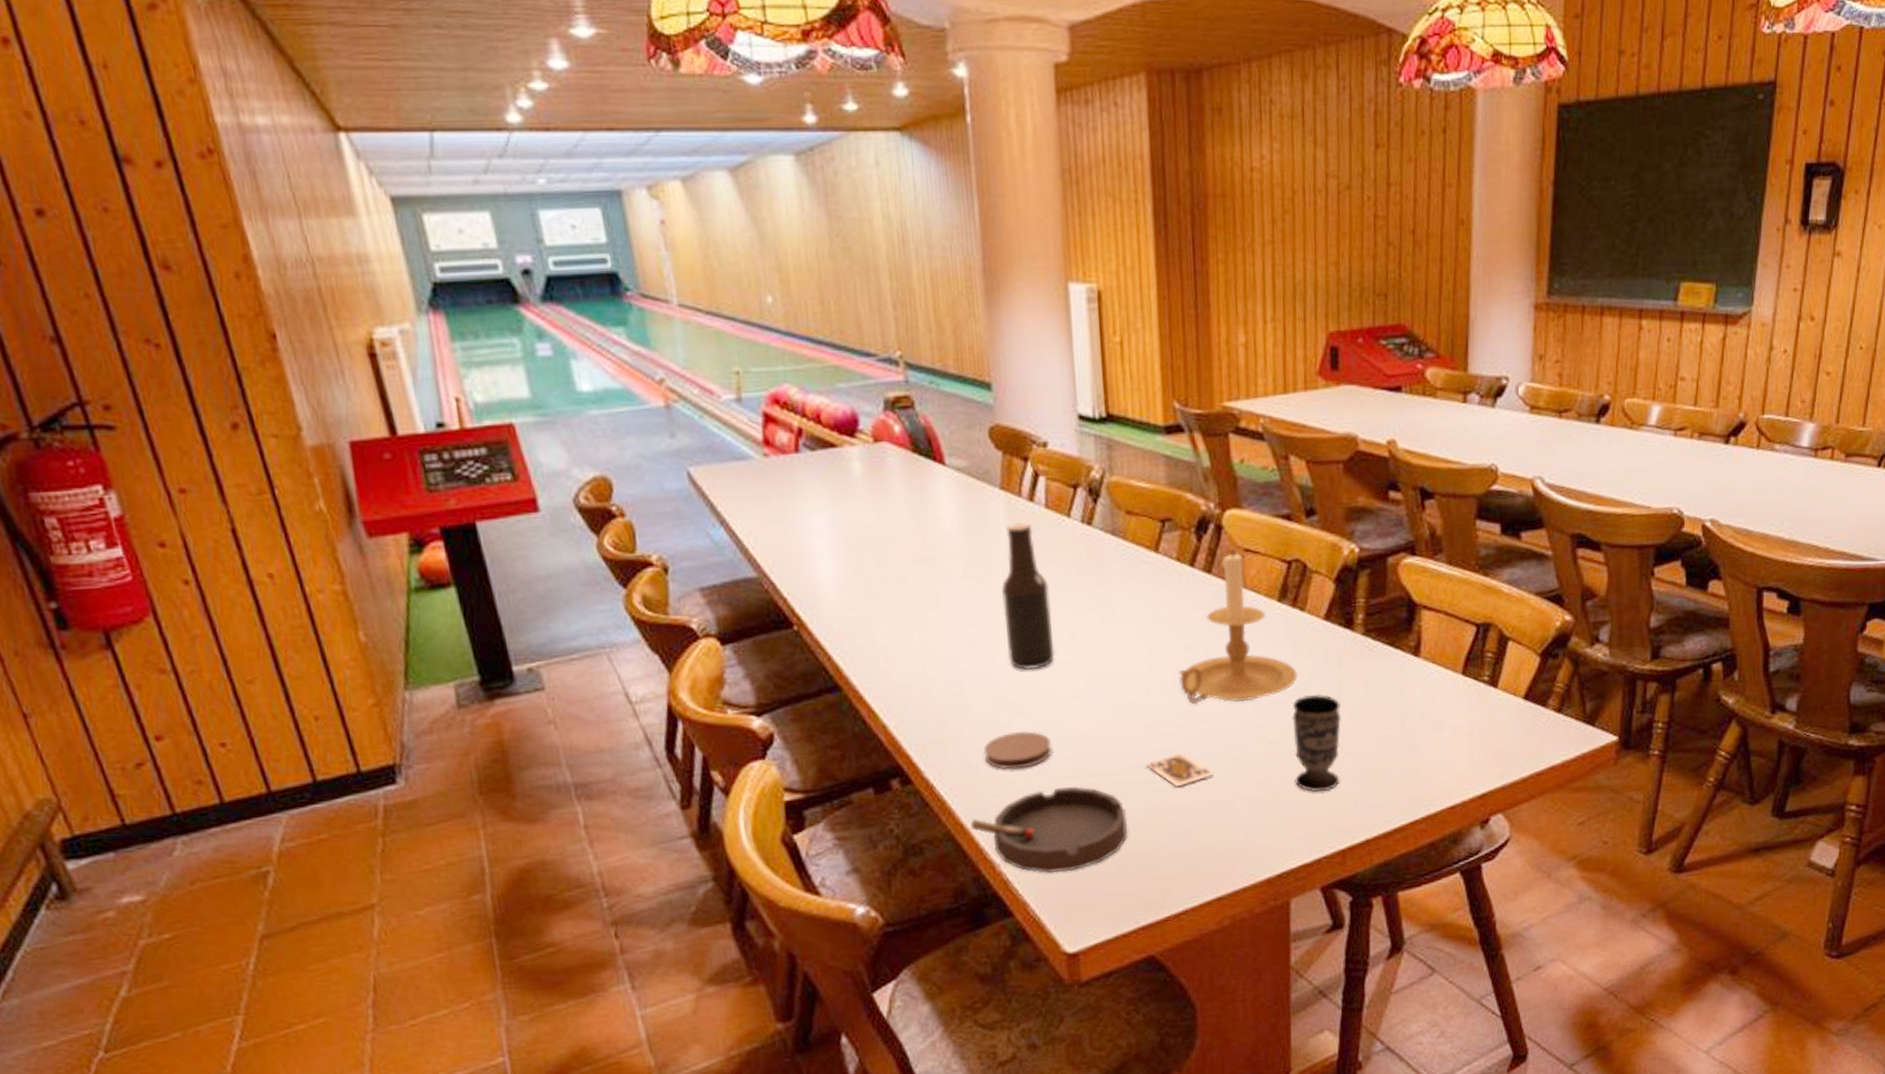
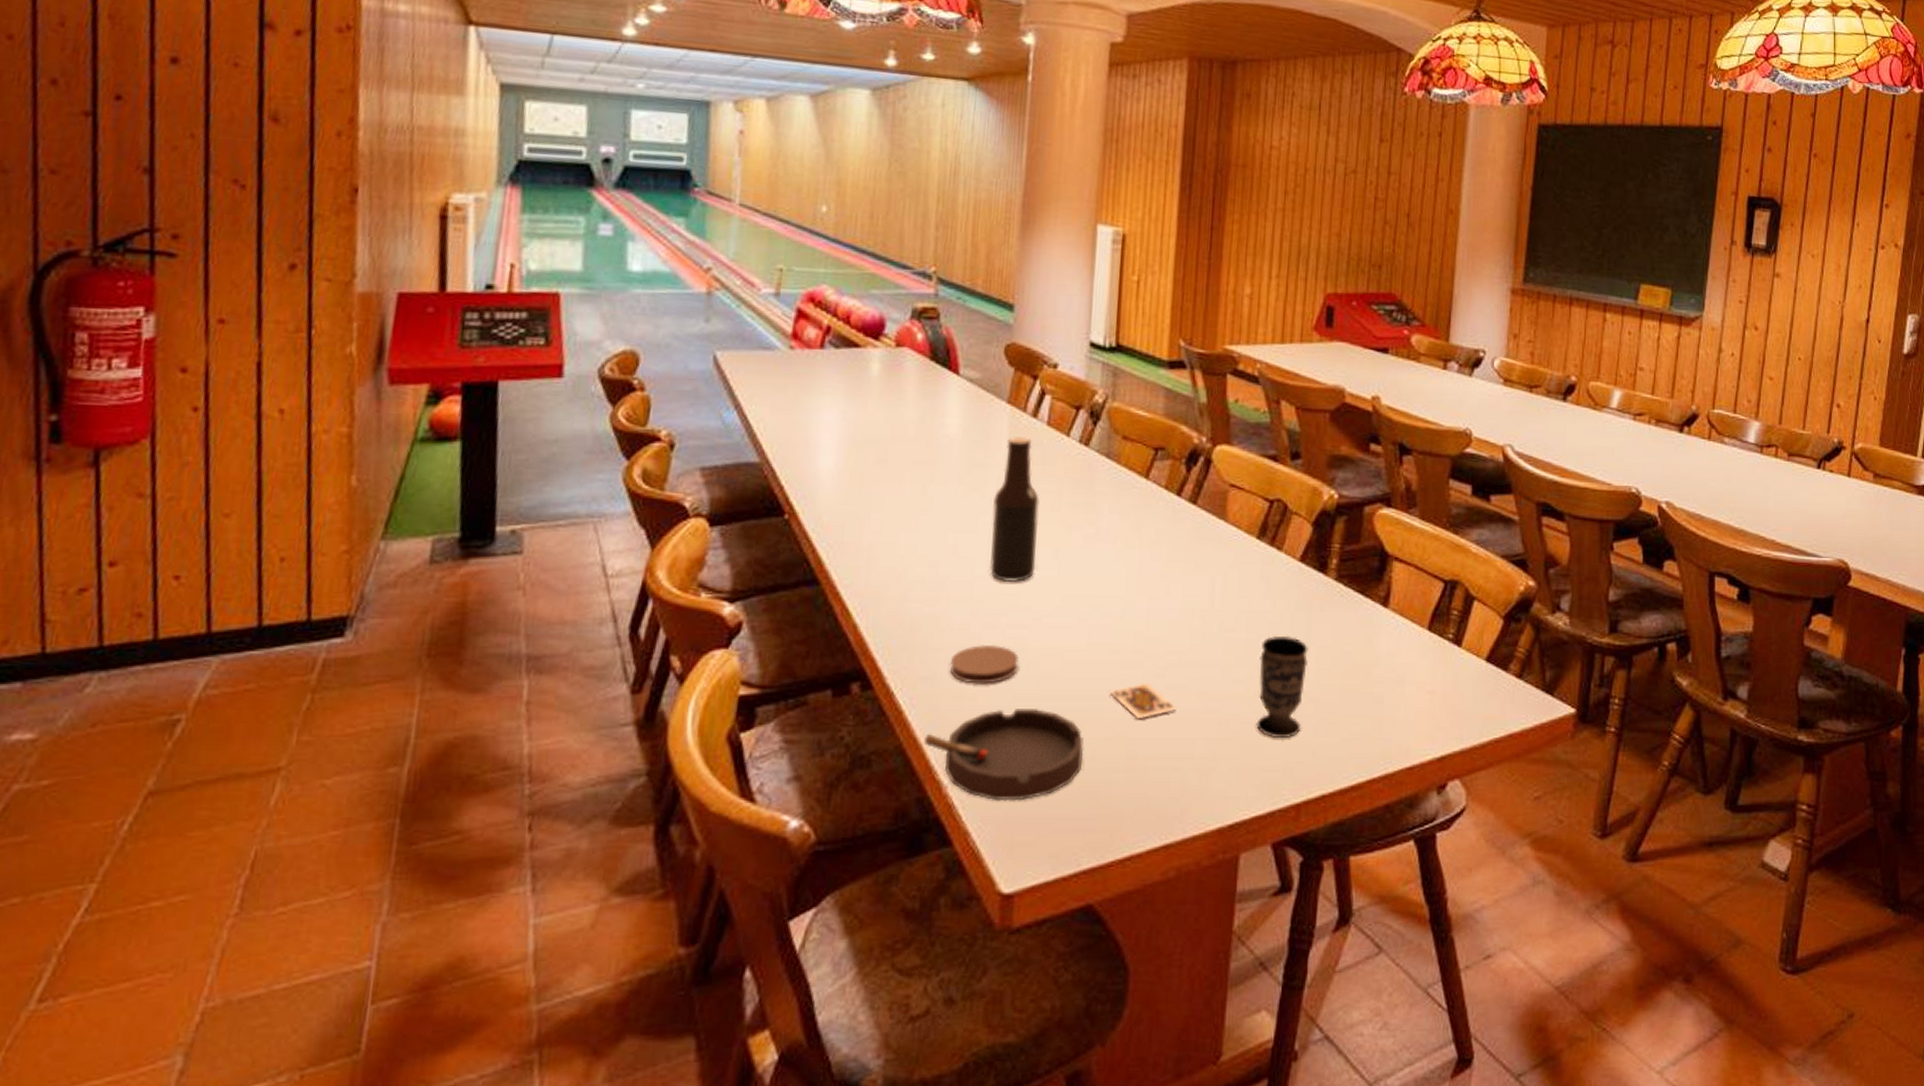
candle holder: present [1178,549,1298,705] -> none [1152,483,1269,637]

